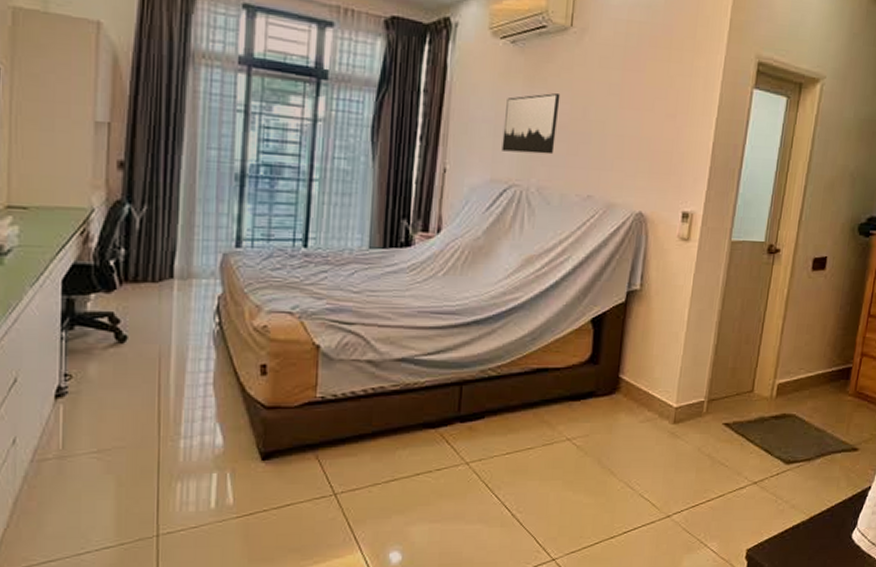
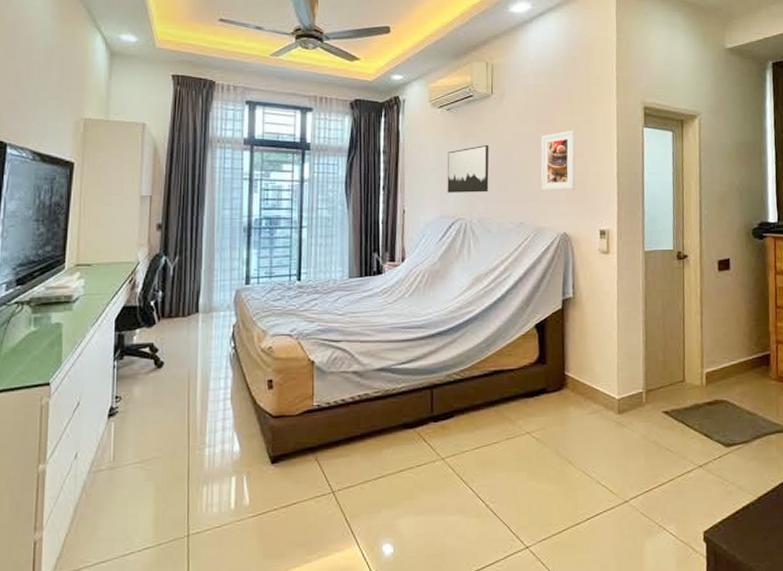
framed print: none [619,84,671,160] -> present [540,131,576,191]

